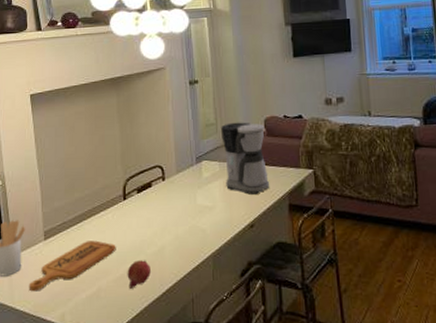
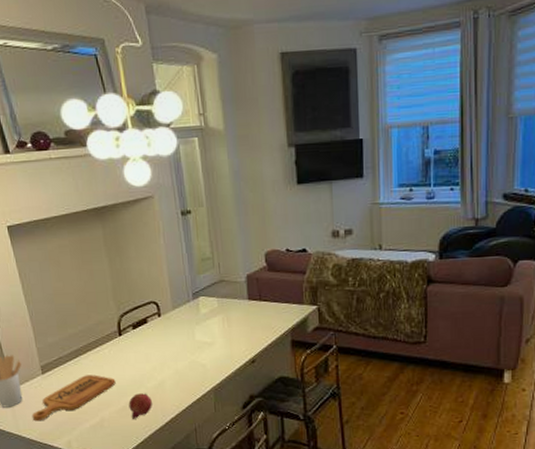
coffee maker: present [221,122,270,195] -> none [218,256,272,331]

